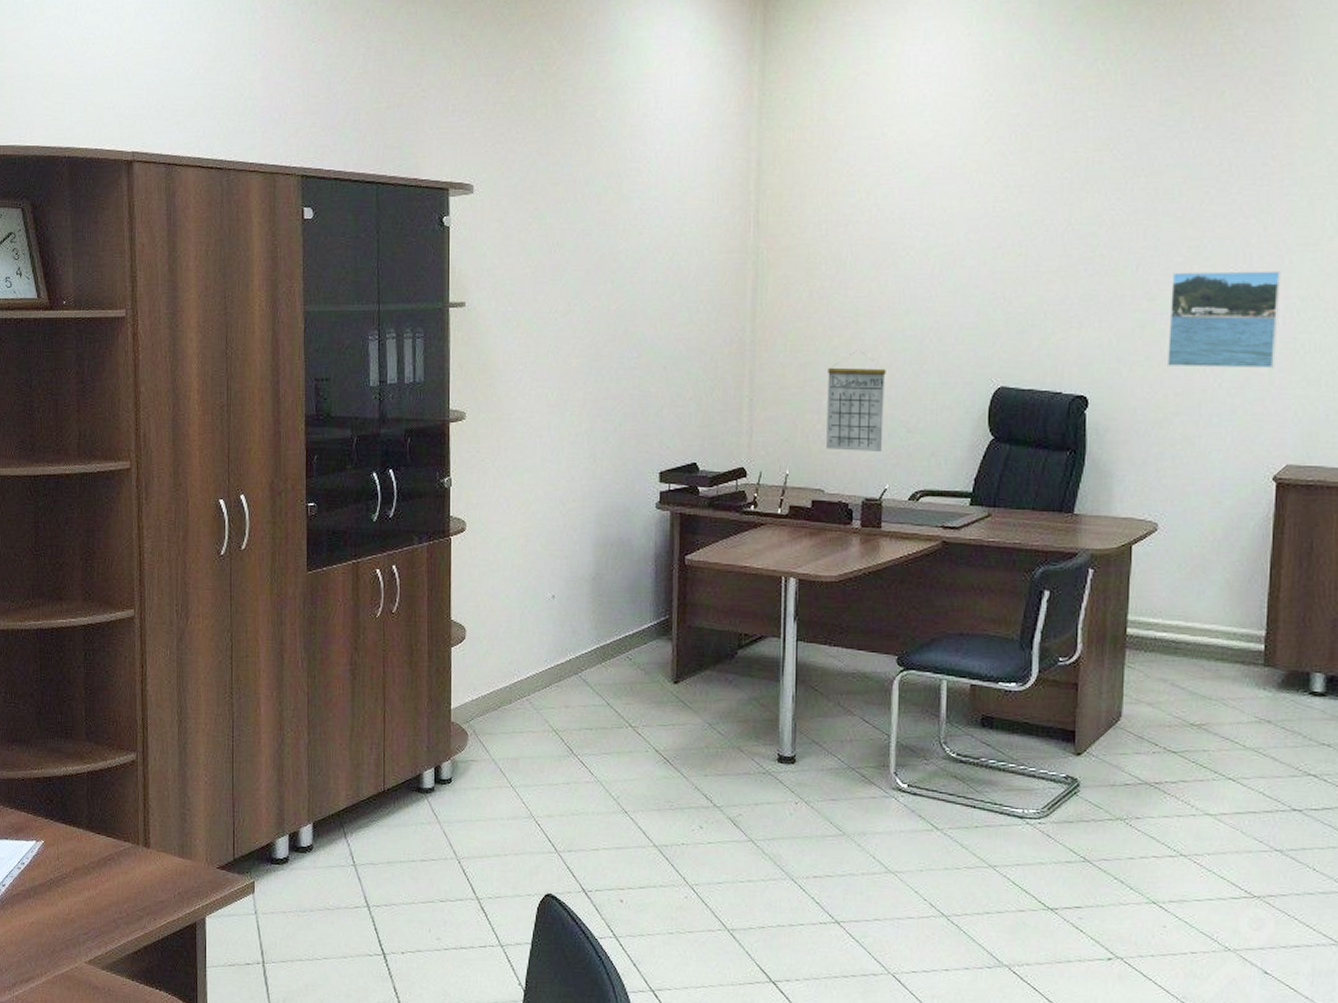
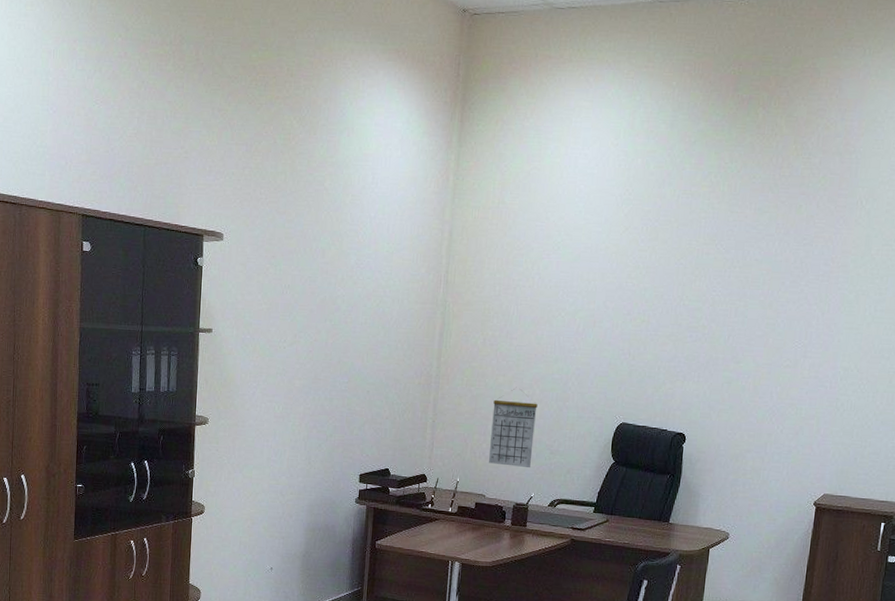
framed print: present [1166,270,1281,369] -> none [744,342,832,421]

